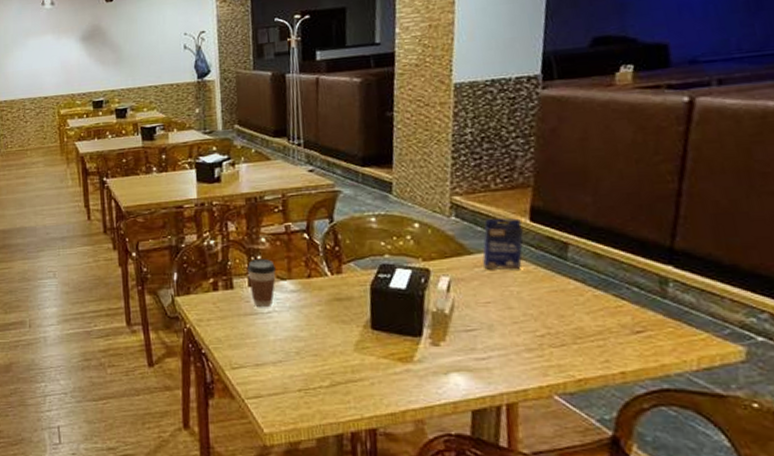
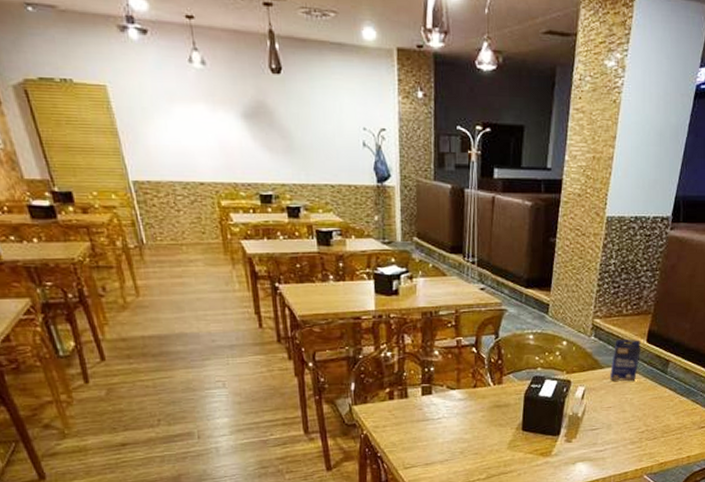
coffee cup: present [248,258,277,308] -> none [421,370,447,415]

